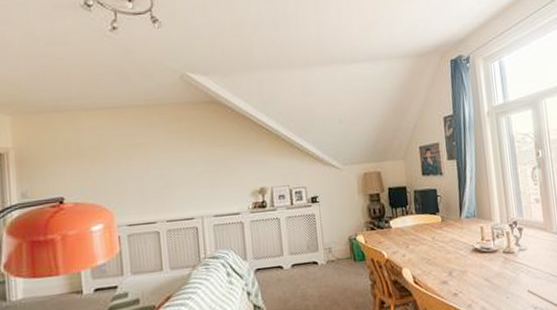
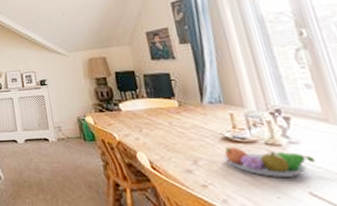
fruit bowl: none [472,256,535,281] -> present [223,146,316,177]

